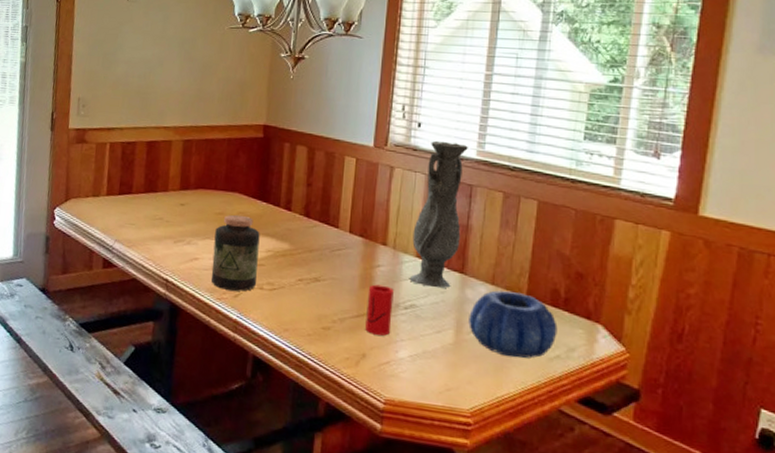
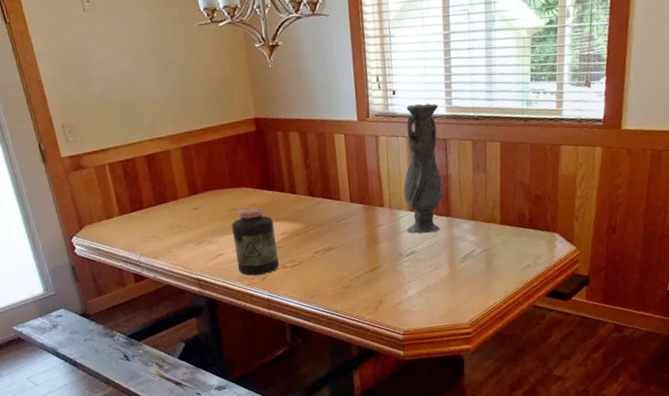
cup: present [365,284,394,336] -> none [375,240,398,283]
decorative bowl: present [468,290,558,358] -> none [458,222,527,275]

